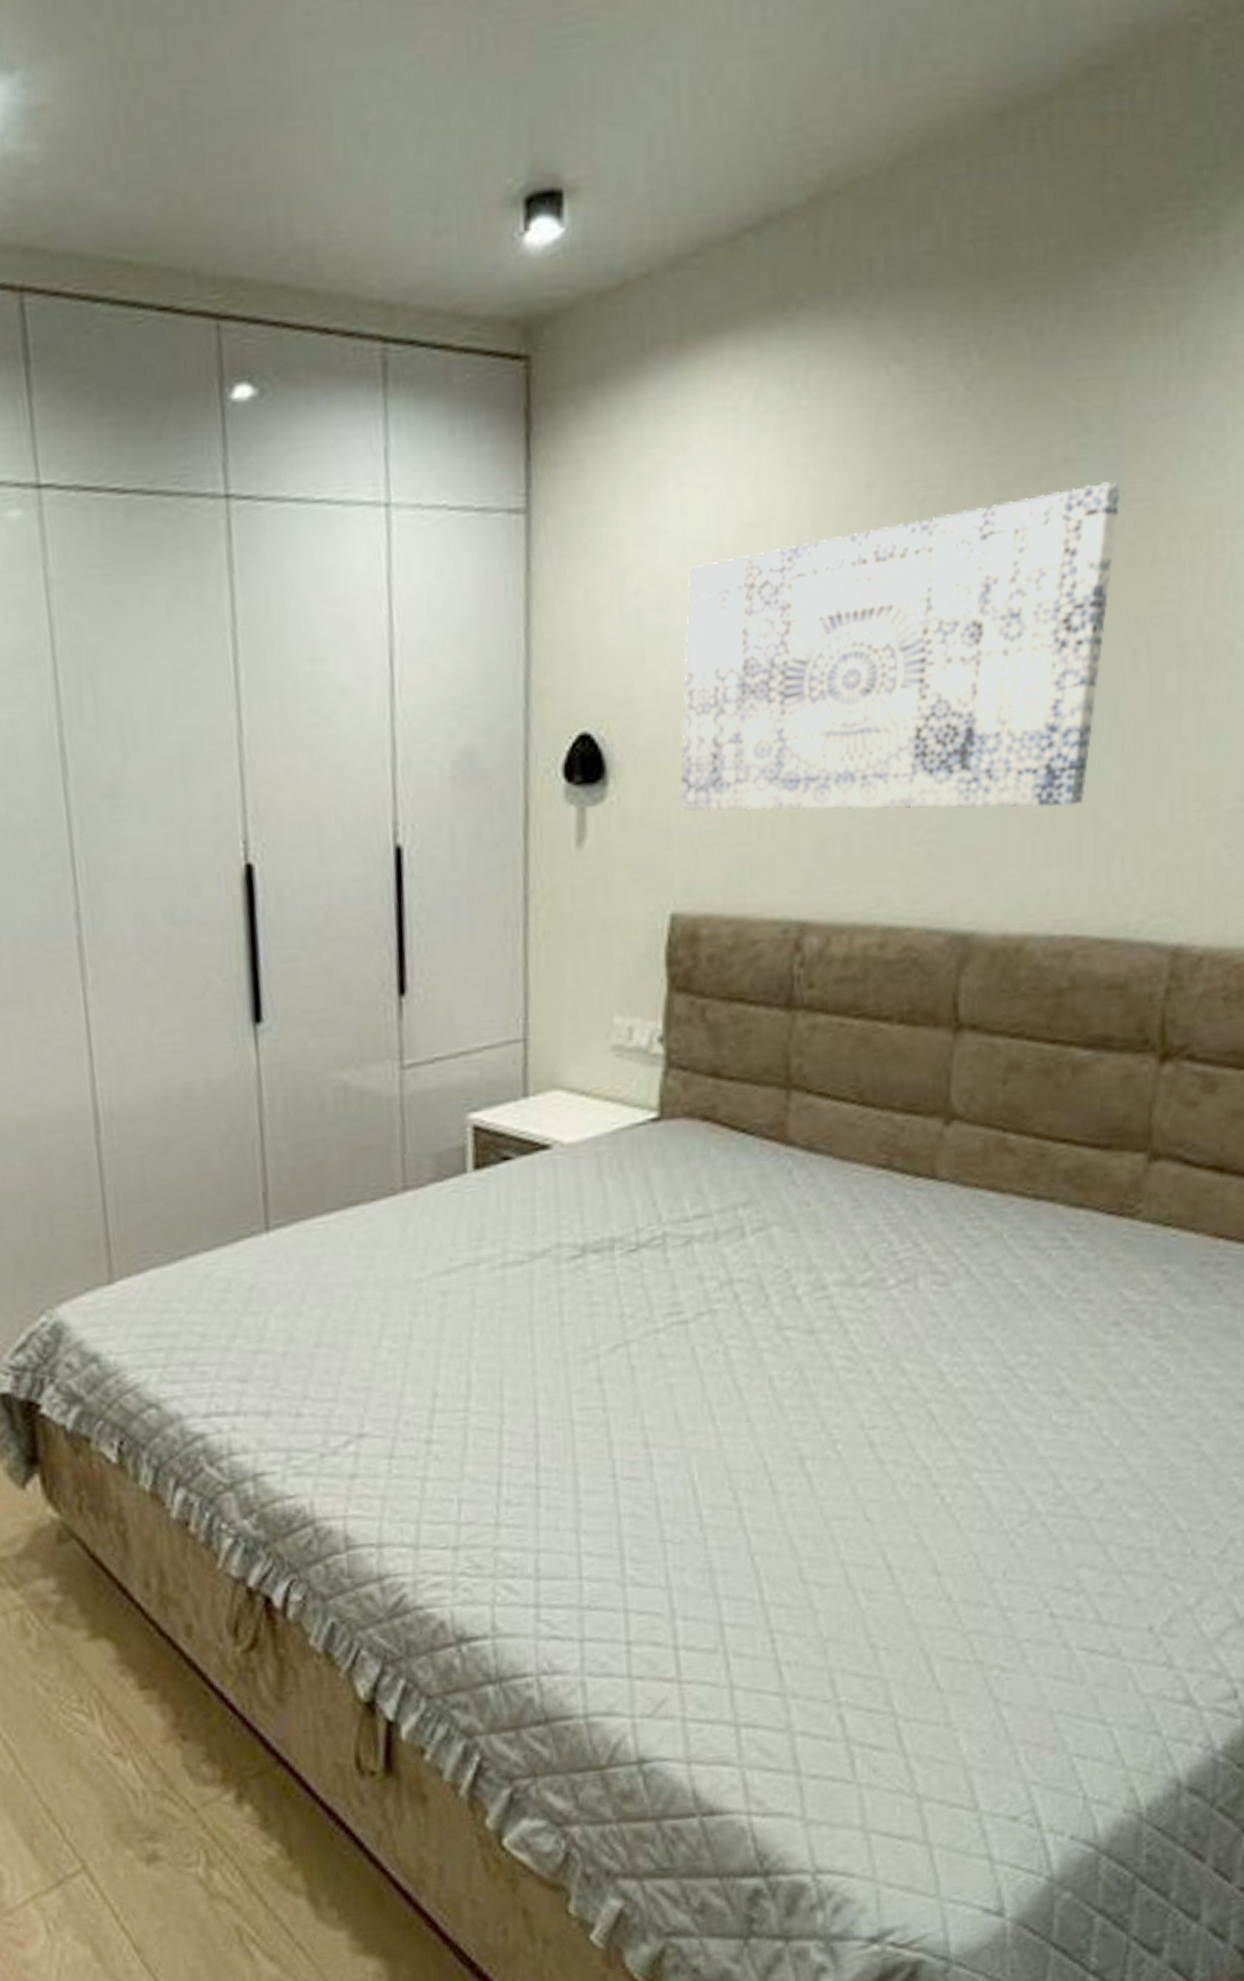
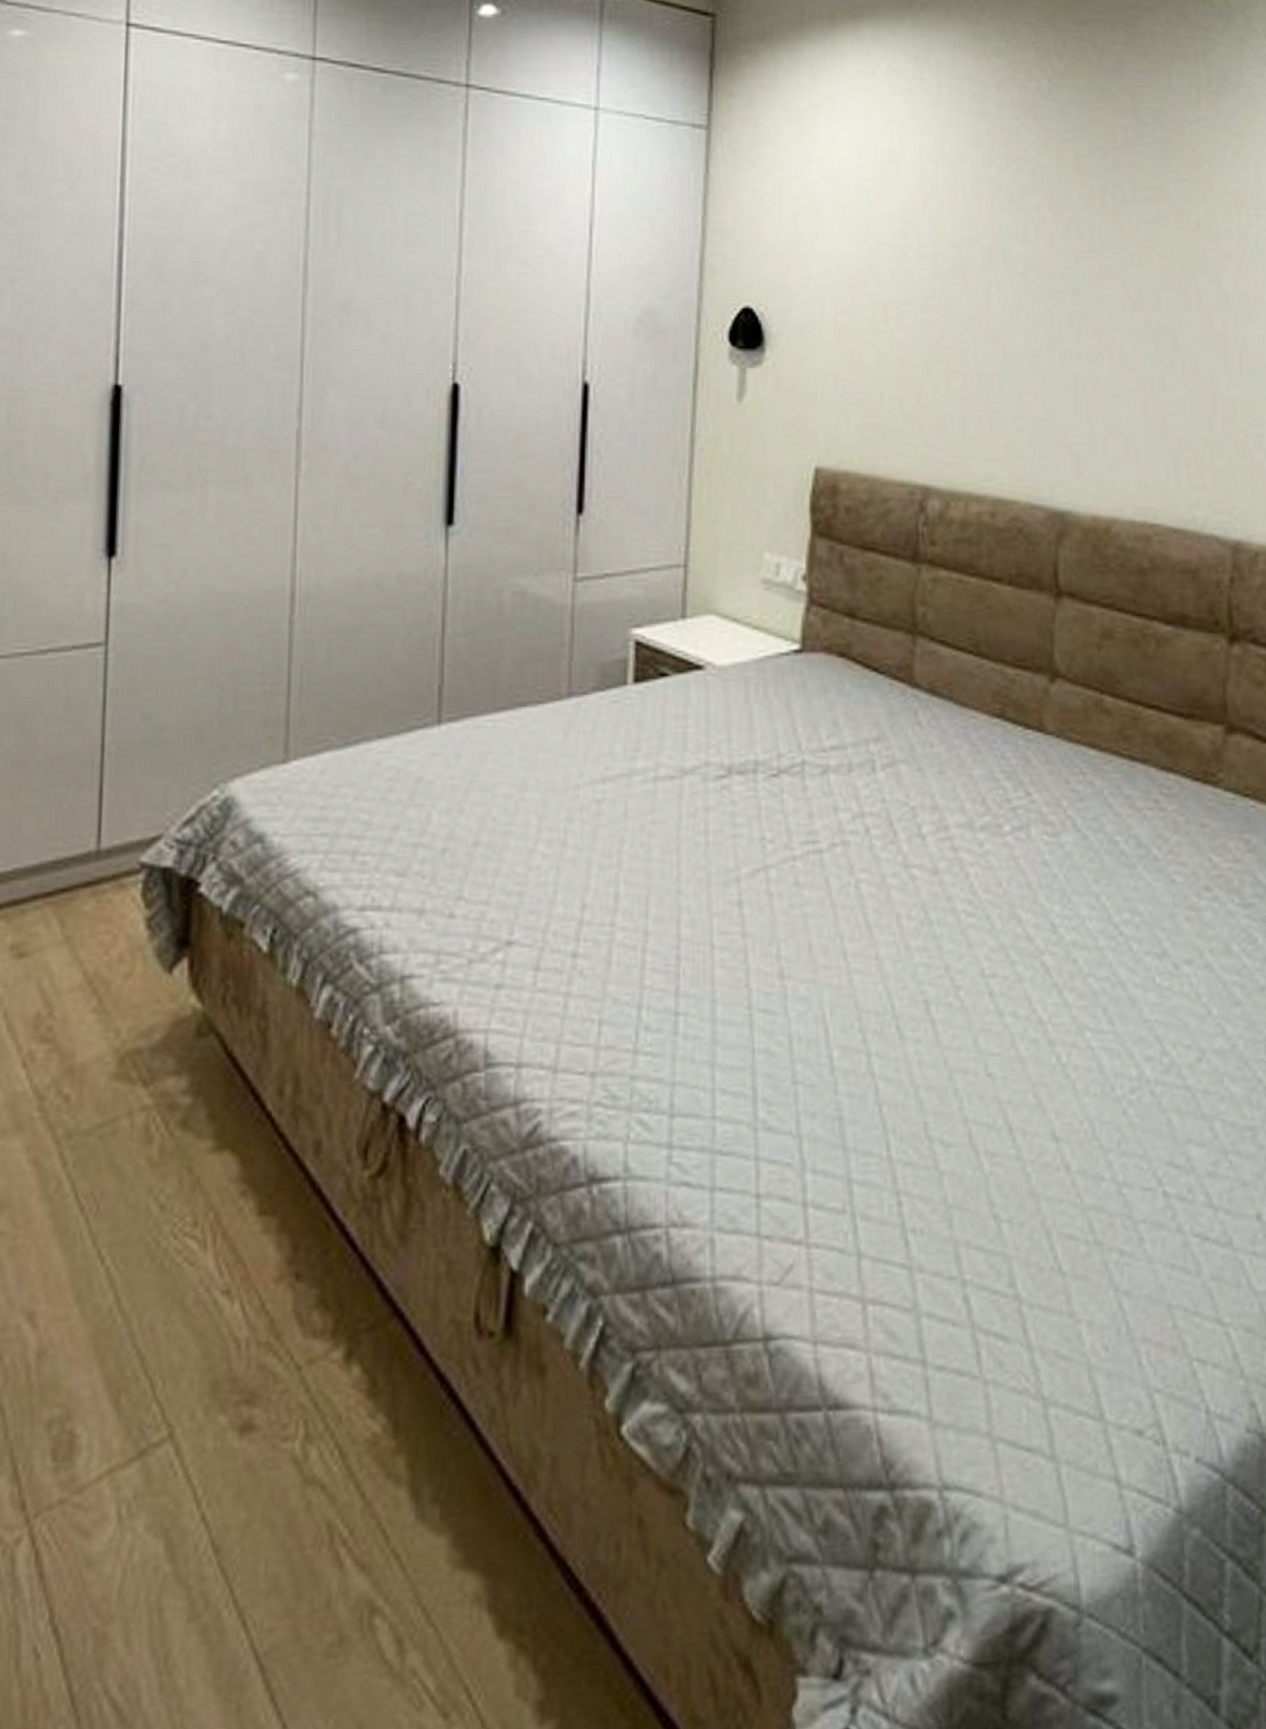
wall art: present [679,482,1121,812] -> none [824,163,1170,413]

